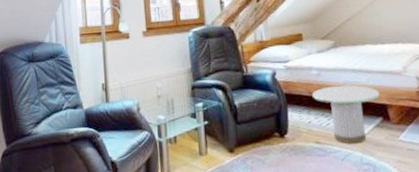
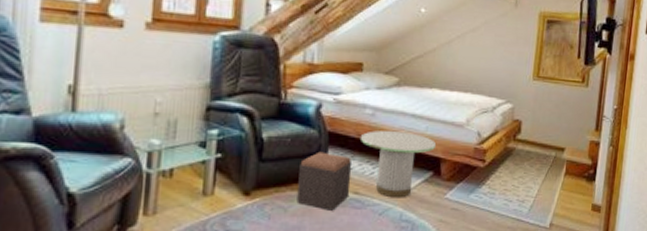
footstool: none [267,110,313,160] -> present [297,151,353,211]

